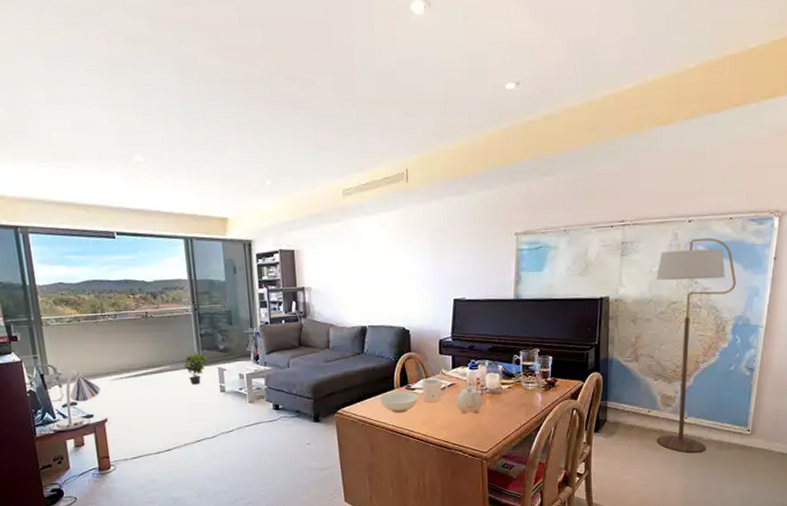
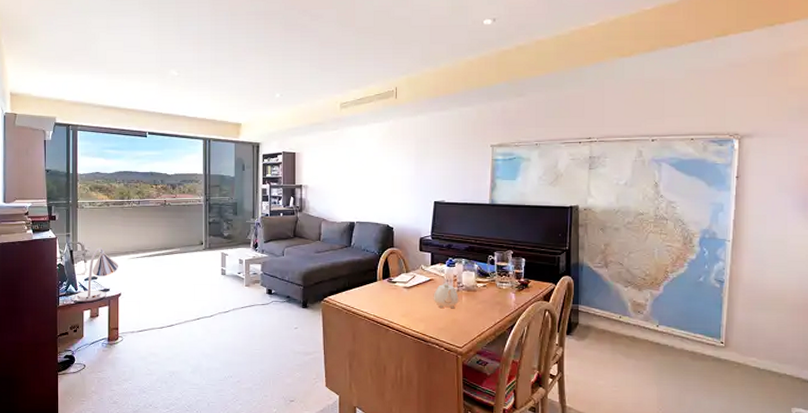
potted plant: present [182,351,209,385] -> none [191,236,214,267]
bowl: present [379,391,418,413] -> none [363,283,399,304]
mug: present [422,378,448,403] -> none [402,273,427,297]
floor lamp: present [656,238,737,453] -> none [623,156,701,362]

